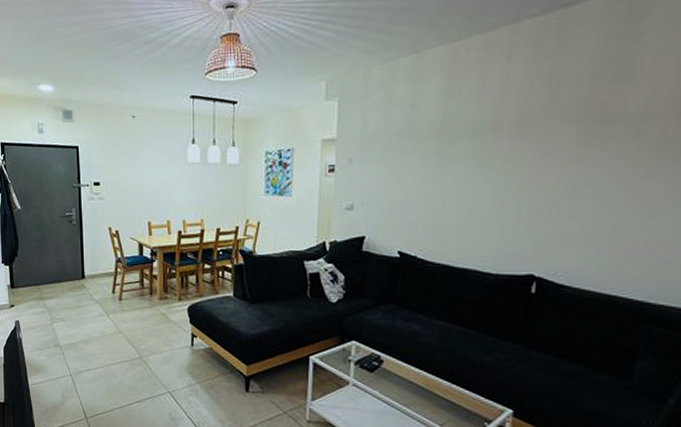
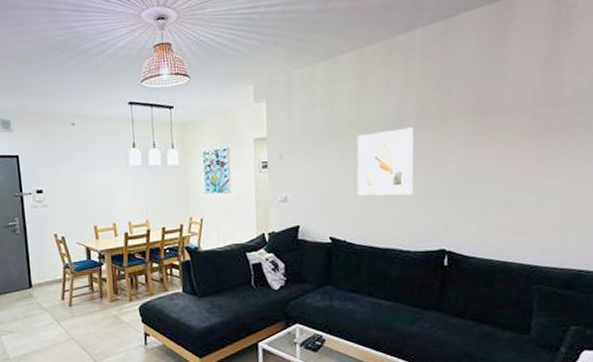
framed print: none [434,134,510,211] -> present [356,127,414,196]

